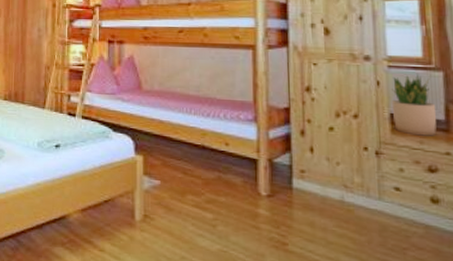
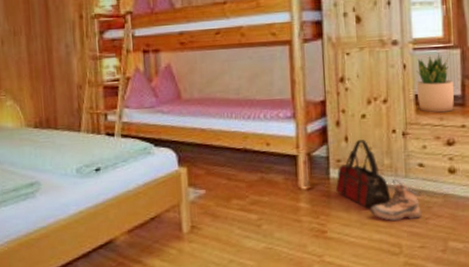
duffel bag: none [298,153,362,228] -> present [335,140,391,209]
boot: none [337,199,398,247] -> present [370,178,422,222]

